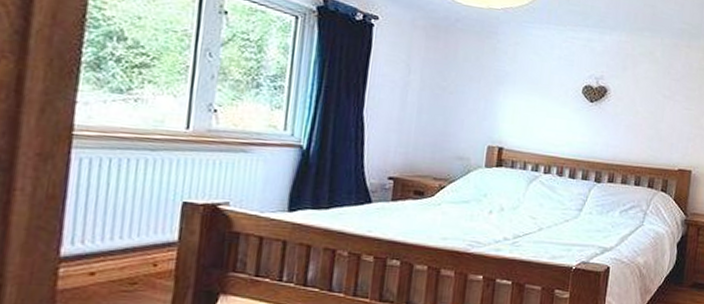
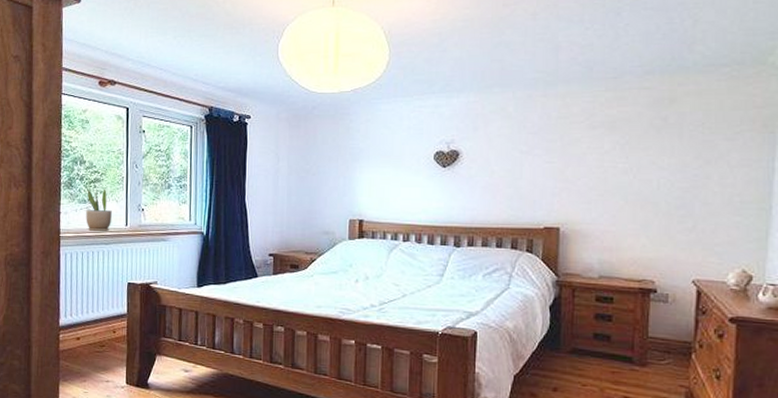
potted plant: none [120,76,166,135] -> present [86,188,112,232]

